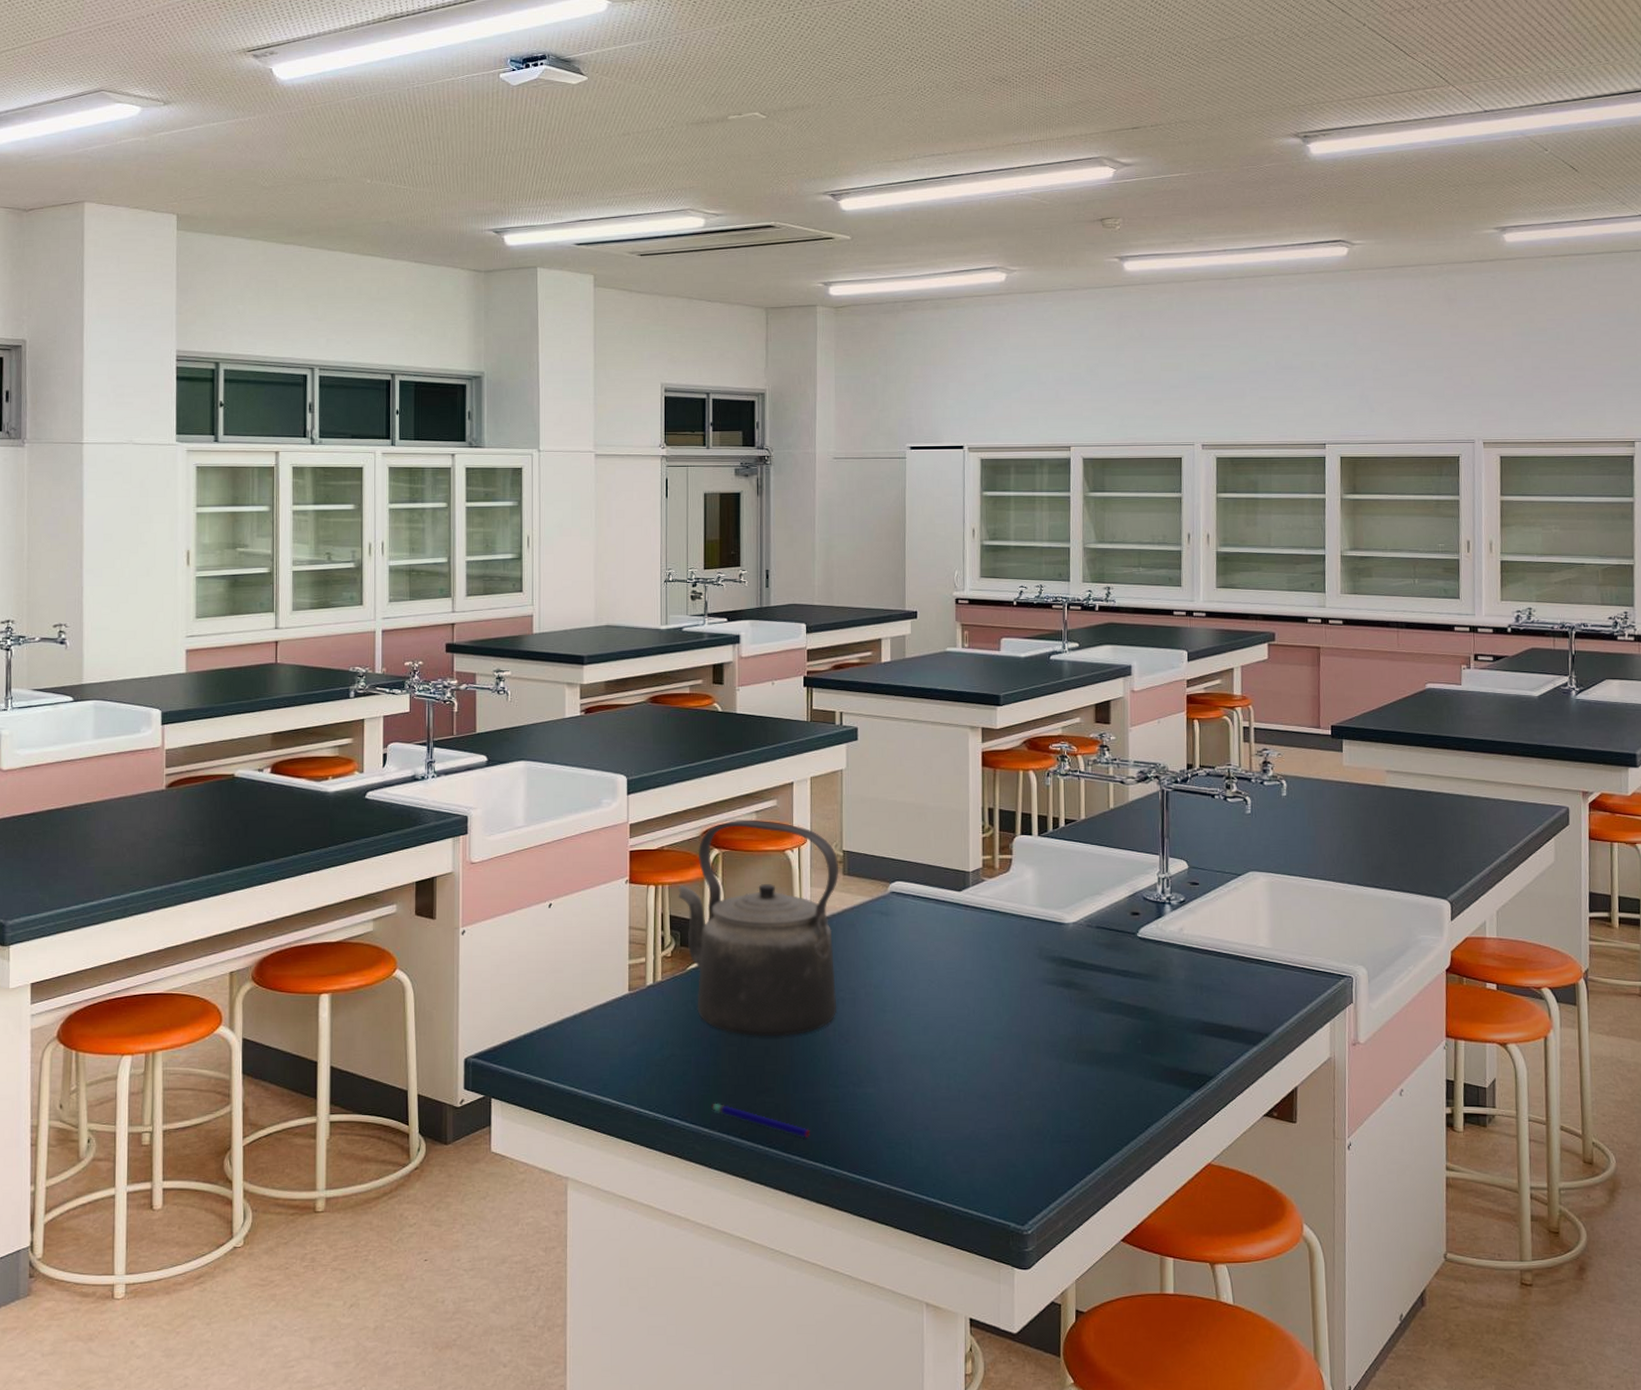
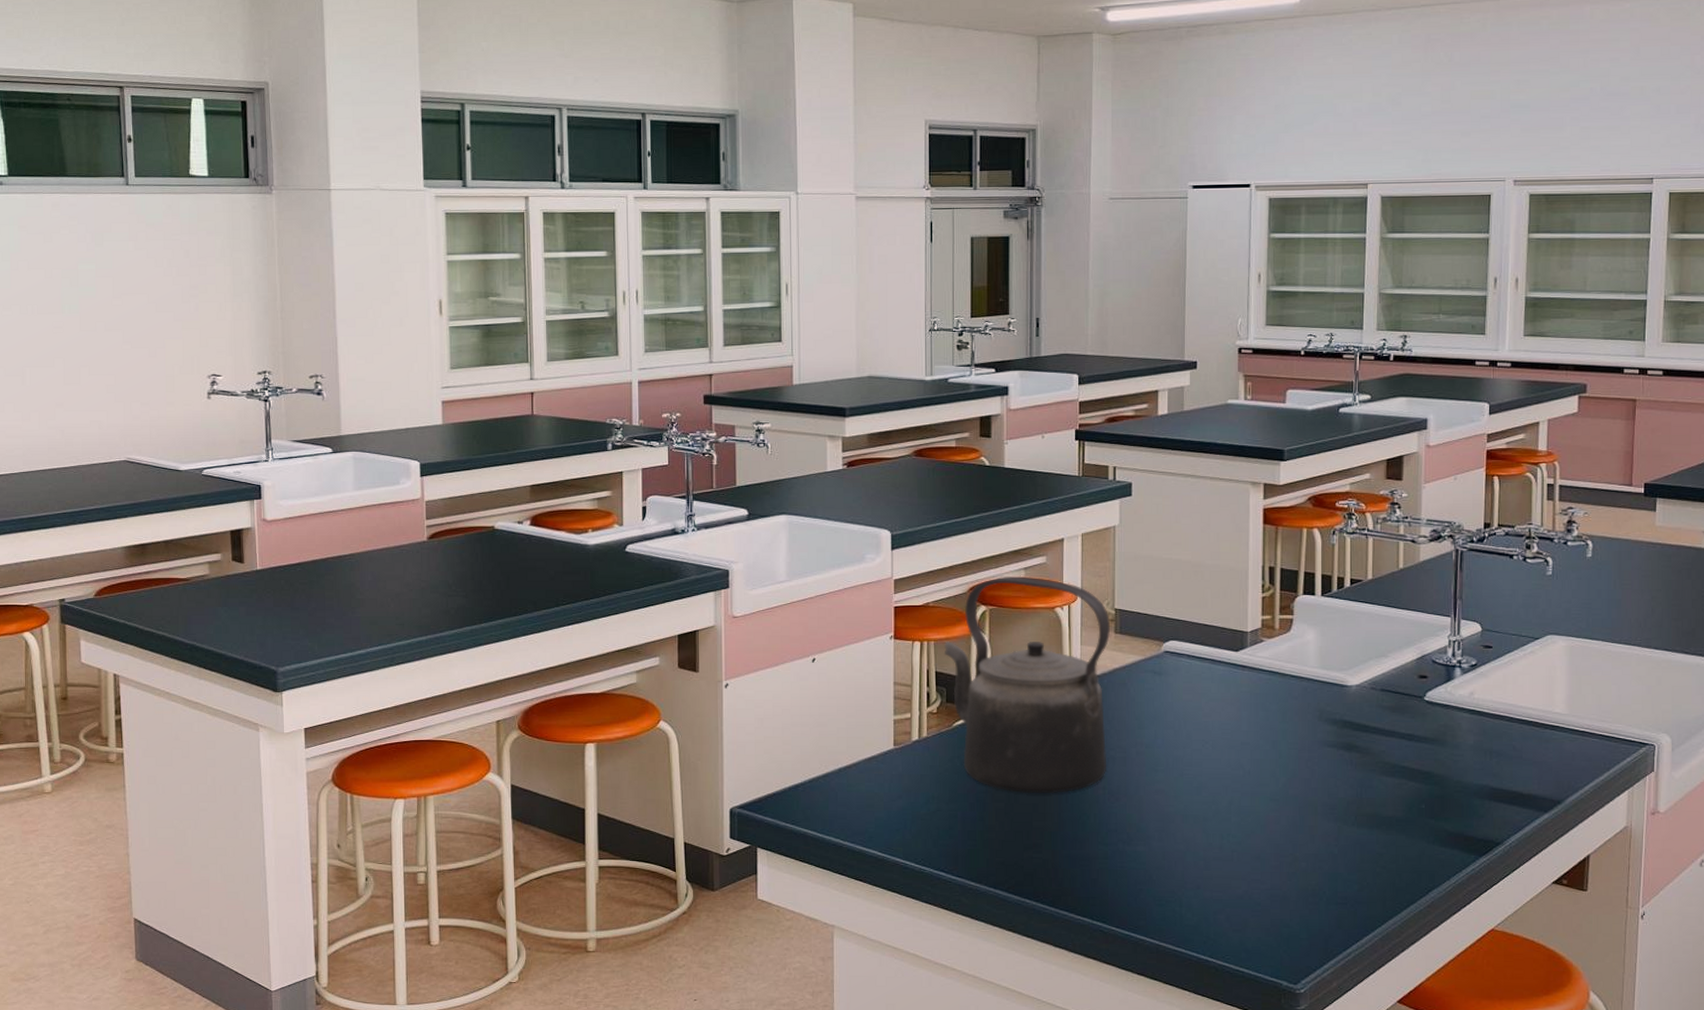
pen: present [710,1104,810,1139] -> none [977,858,1078,894]

